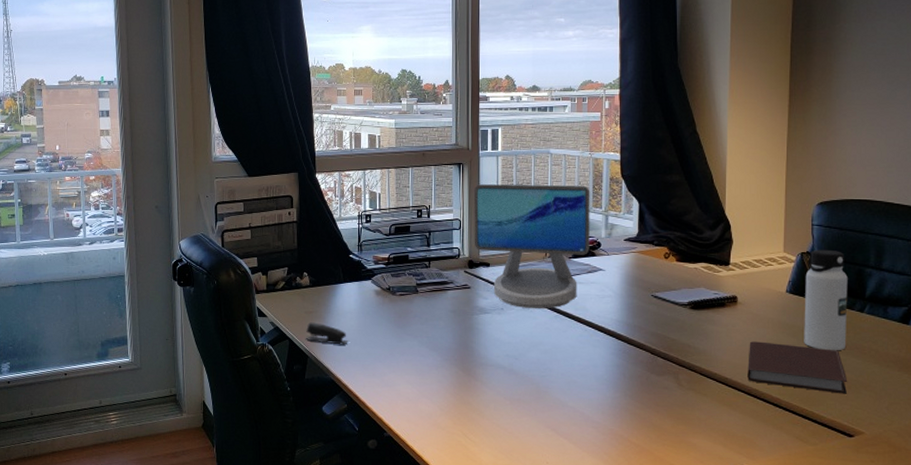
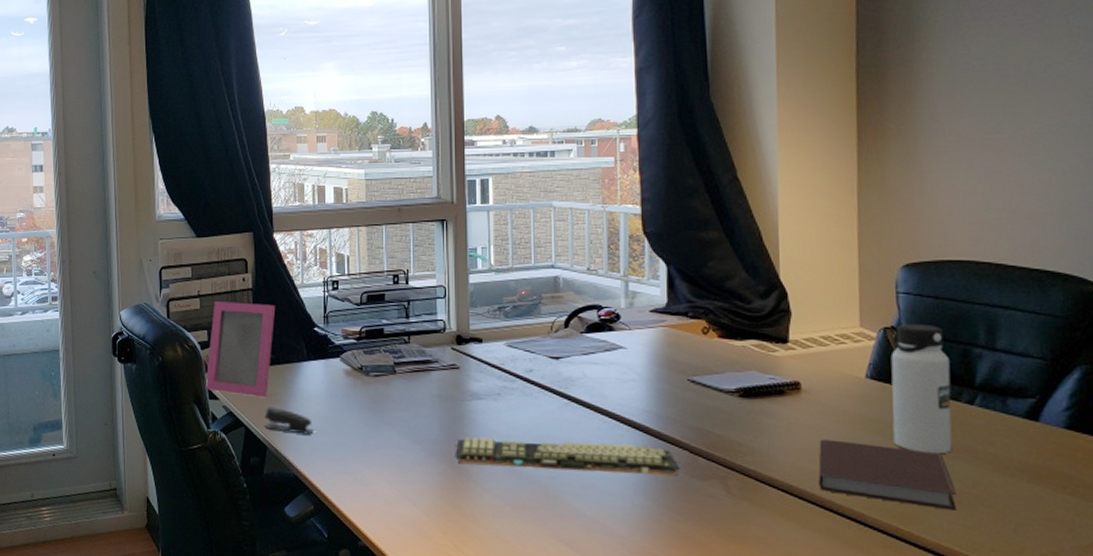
picture frame: none [255,233,317,314] -> present [205,302,276,397]
keyboard: none [465,344,643,373] -> present [455,436,680,477]
computer monitor: present [474,184,590,309] -> none [461,244,606,395]

